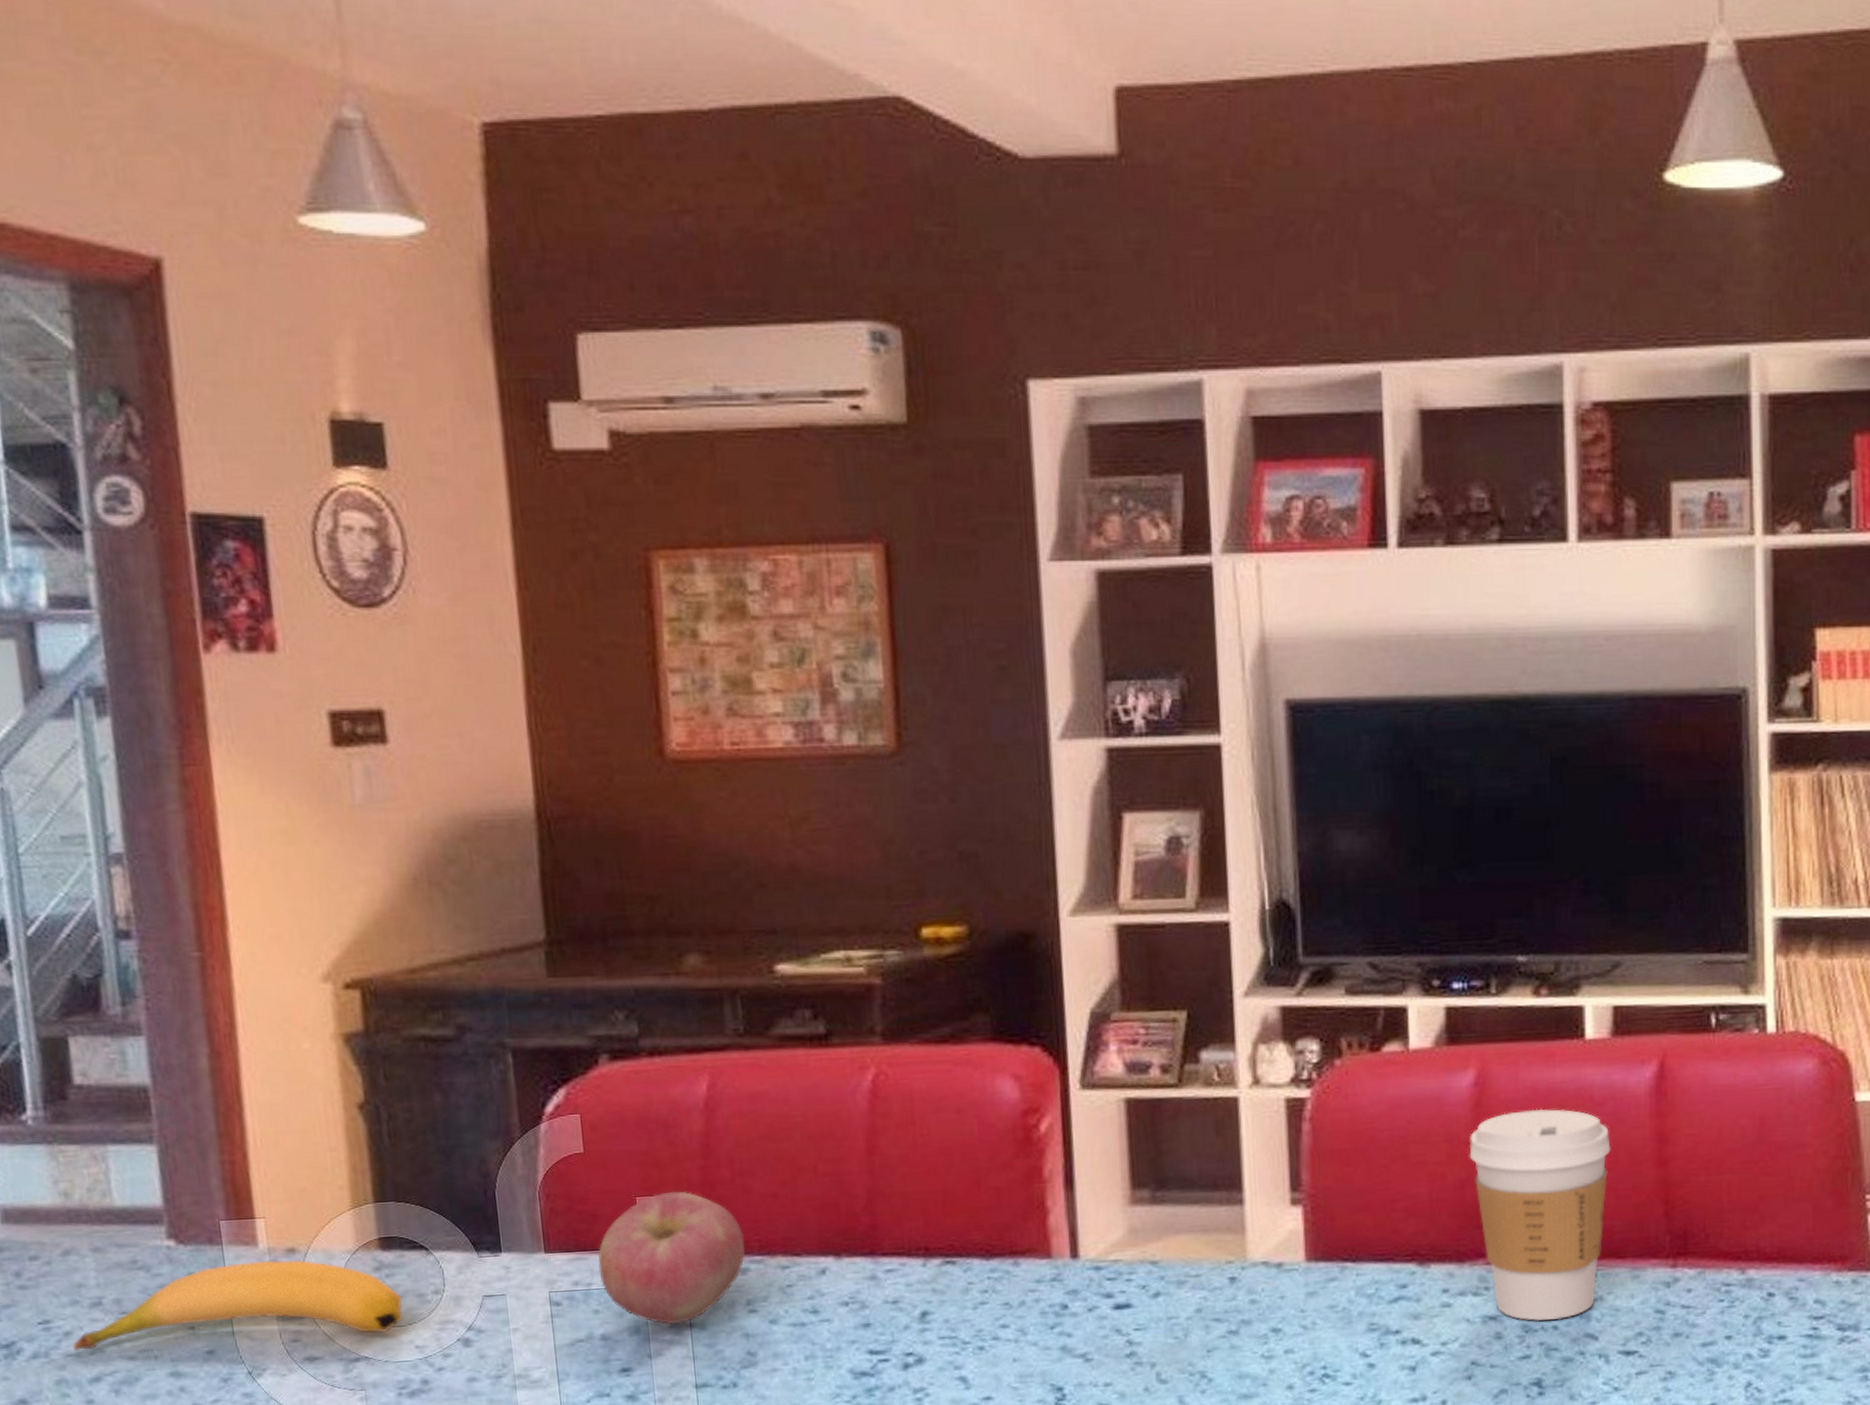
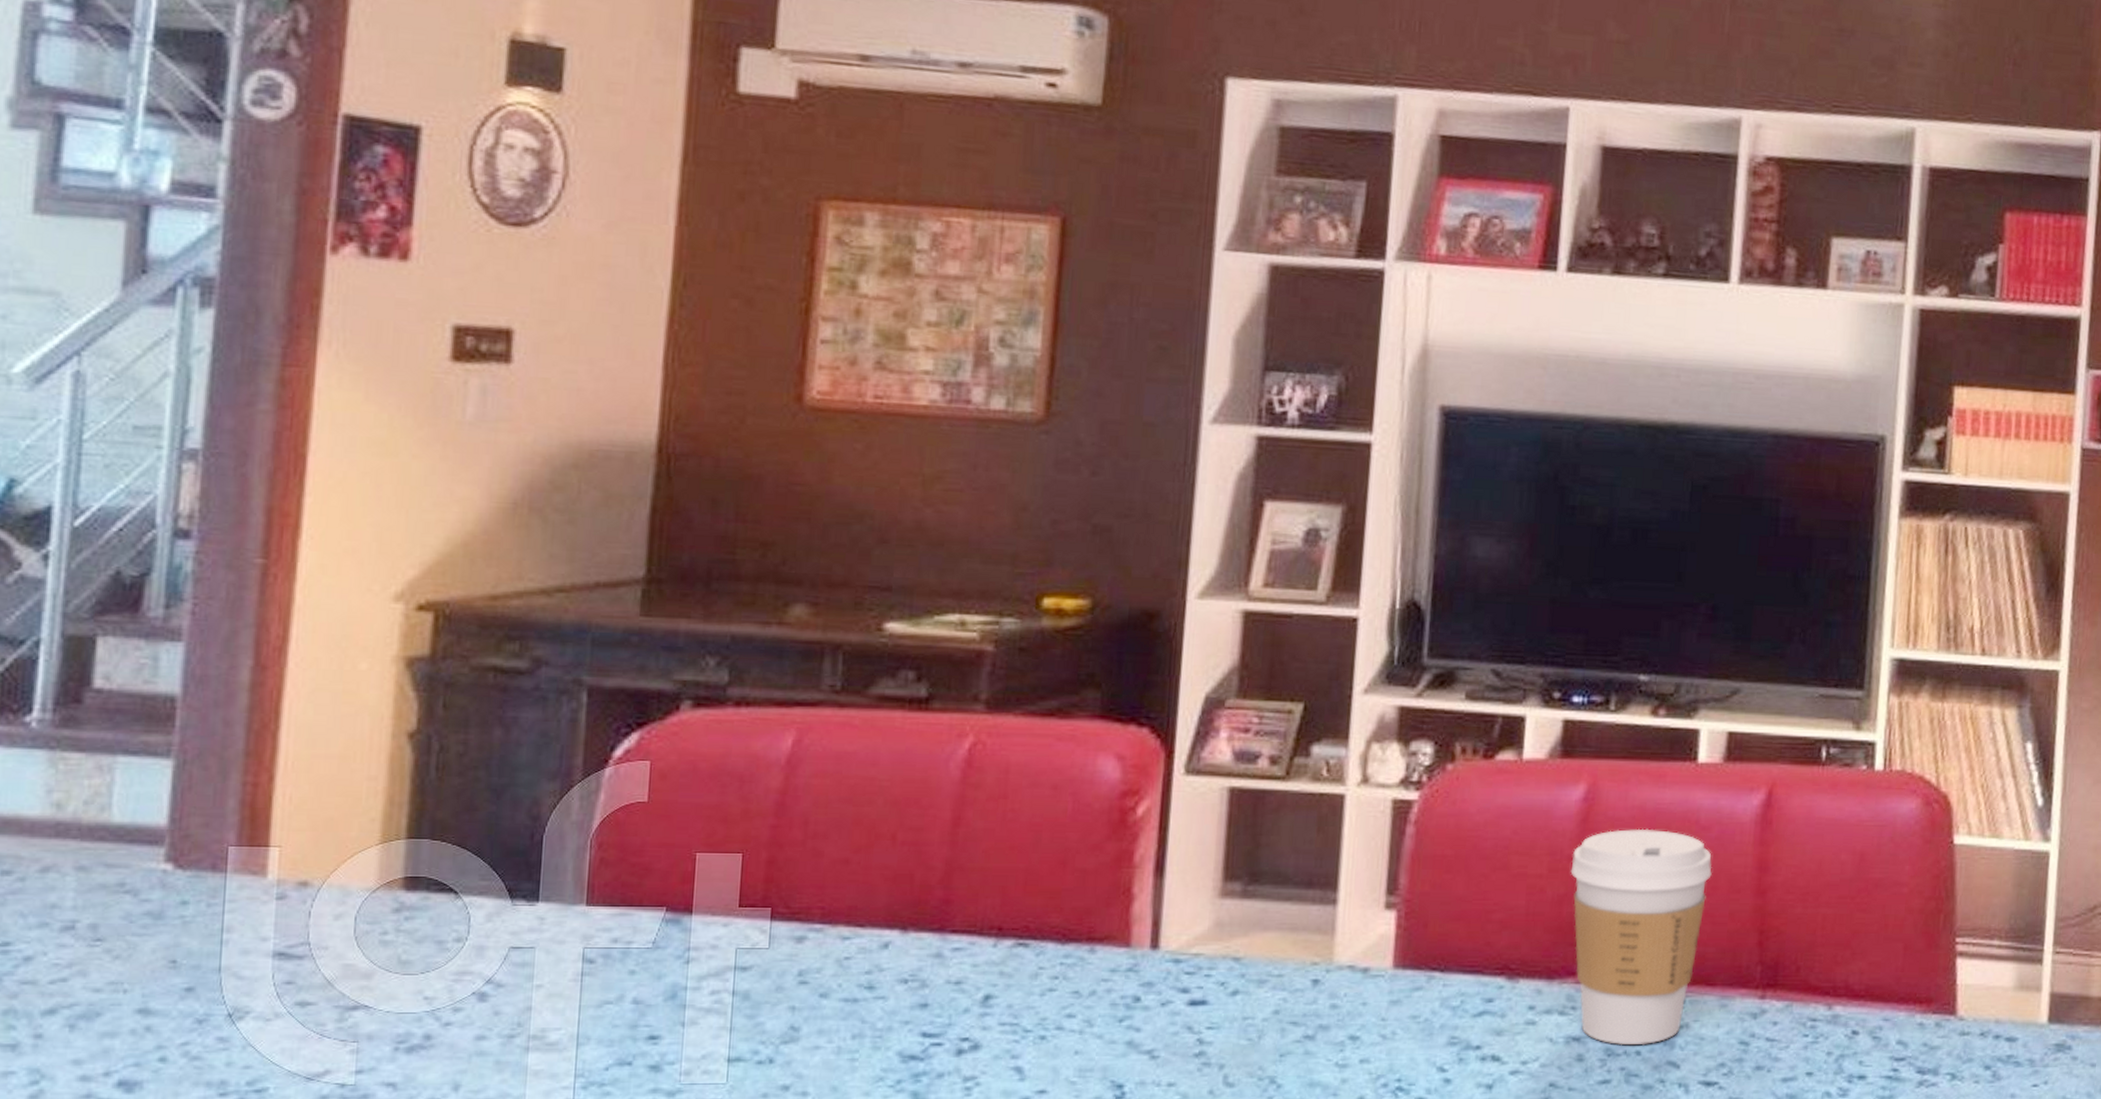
banana: present [72,1259,403,1352] -> none [30,892,419,980]
apple: present [598,1191,745,1325] -> none [642,849,807,992]

